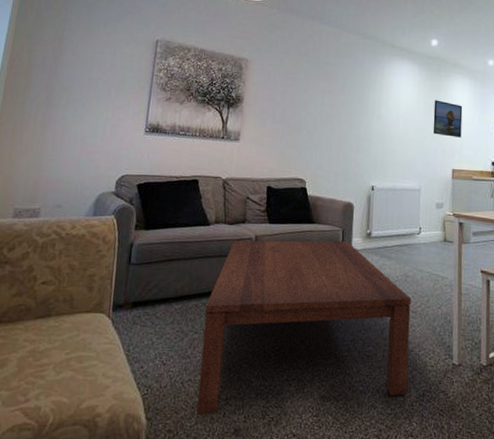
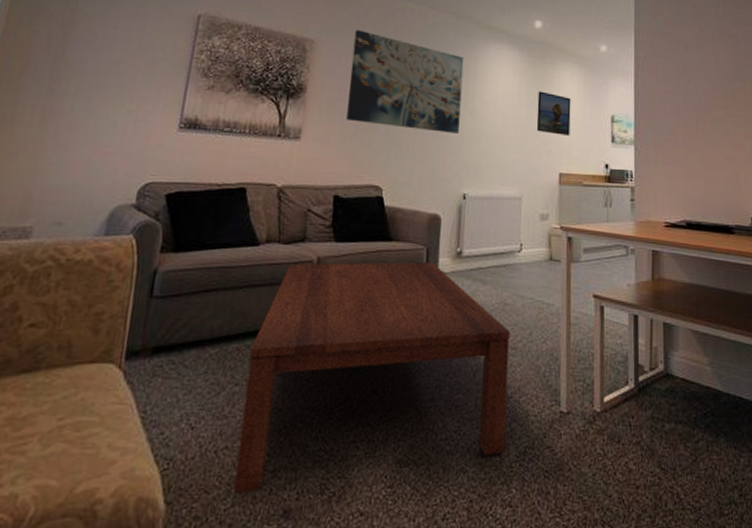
wall art: none [276,50,372,136] -> present [346,30,464,133]

